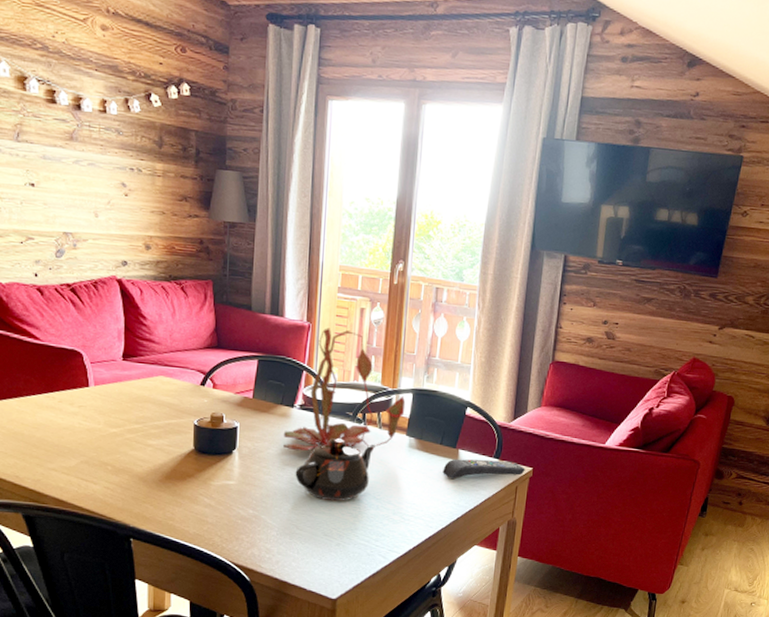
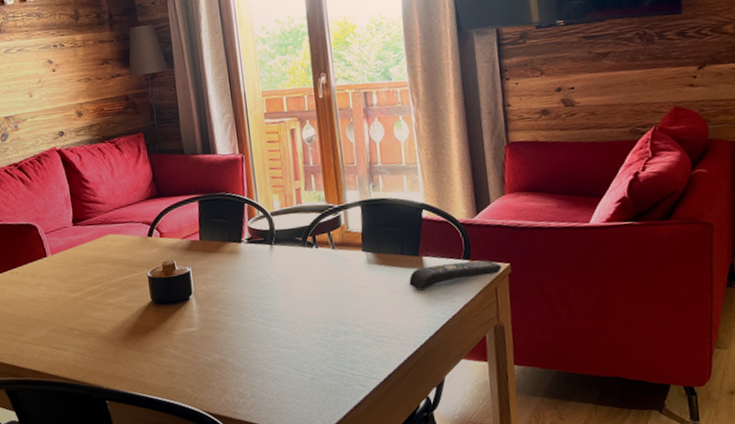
plant: present [283,328,406,453] -> none [236,154,356,287]
teapot: present [295,438,377,502] -> none [254,266,333,334]

